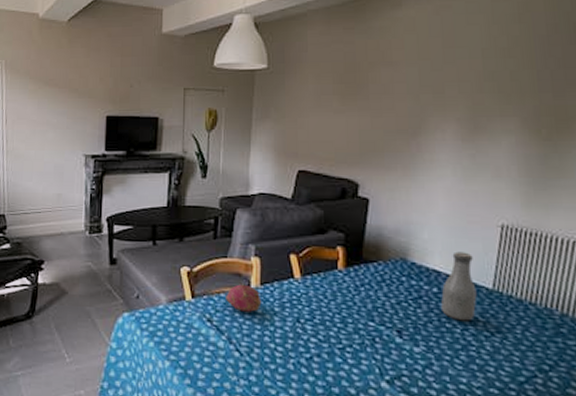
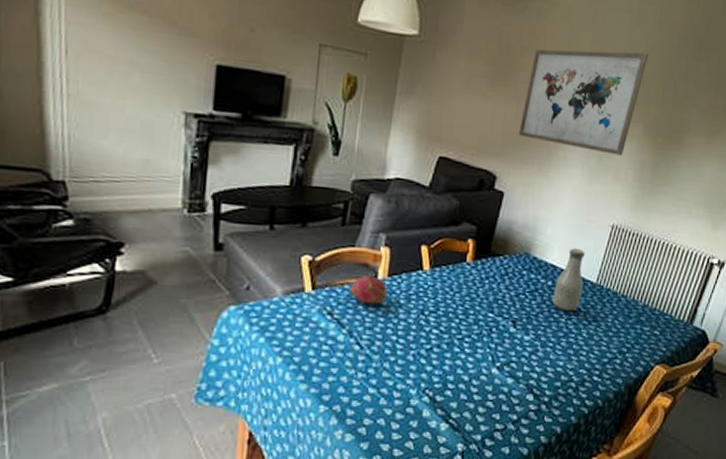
wall art: none [376,47,513,152] -> present [518,49,649,156]

